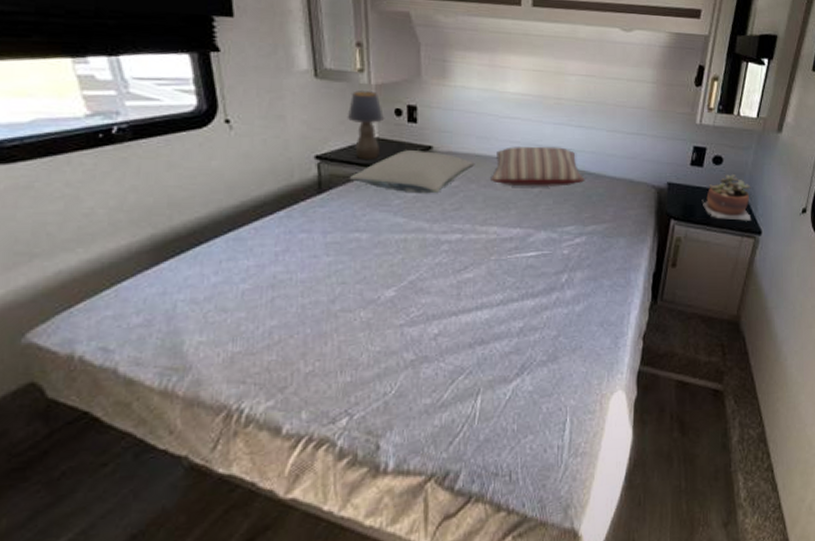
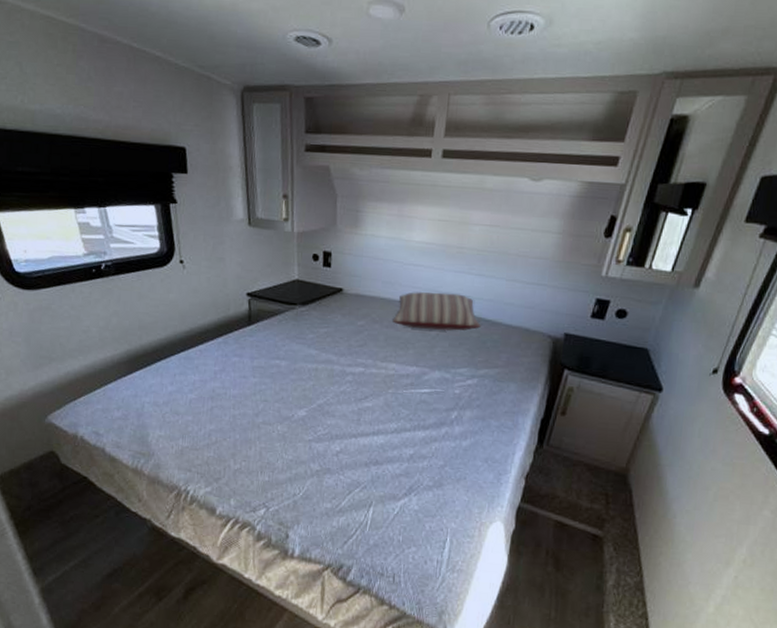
table lamp: present [347,90,385,161] -> none [273,237,304,299]
pillow: present [349,150,475,194] -> none [273,291,380,331]
succulent plant: present [701,174,752,221] -> none [599,328,656,377]

